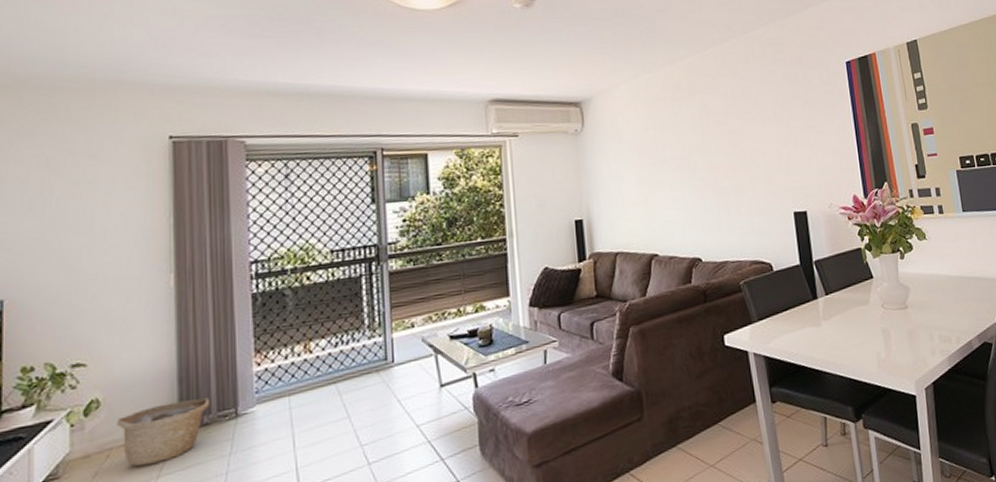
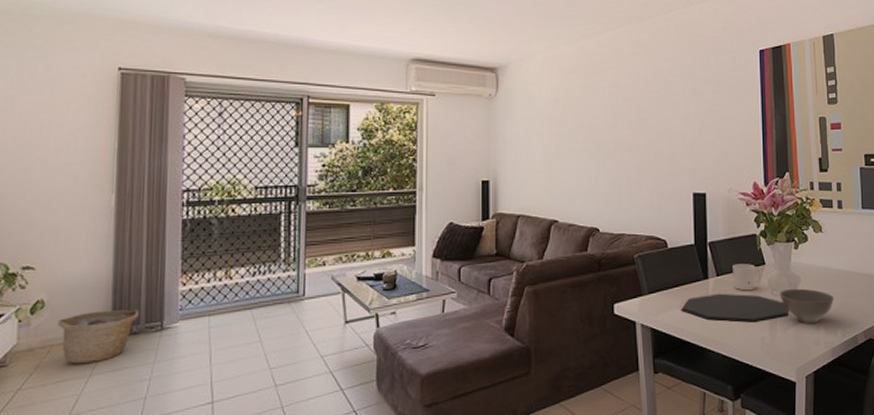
placemat: none [793,310,902,342] -> present [681,293,789,324]
mug: none [841,279,872,308] -> present [733,264,762,291]
bowl: none [890,298,946,335] -> present [779,288,835,324]

